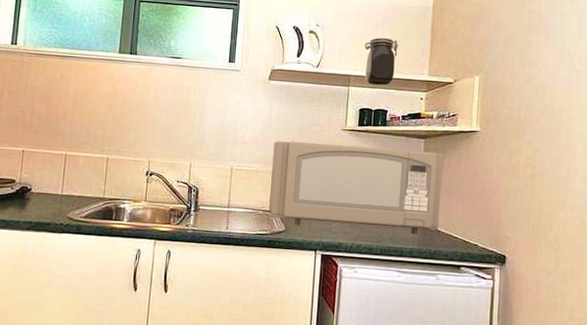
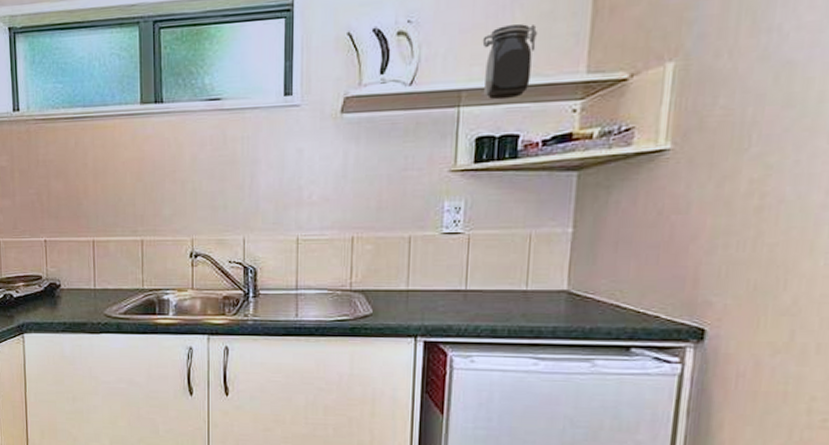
microwave: present [269,141,444,235] -> none [350,188,609,308]

